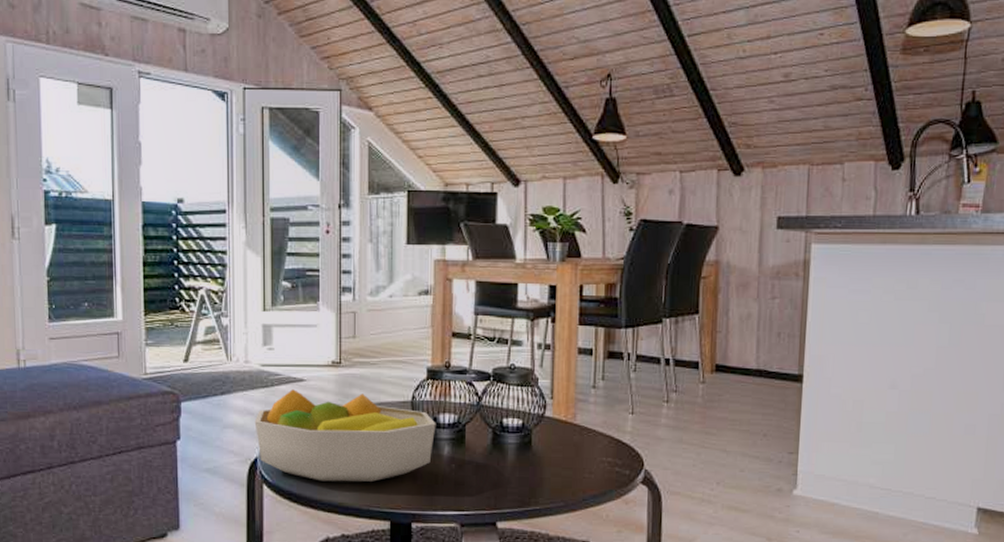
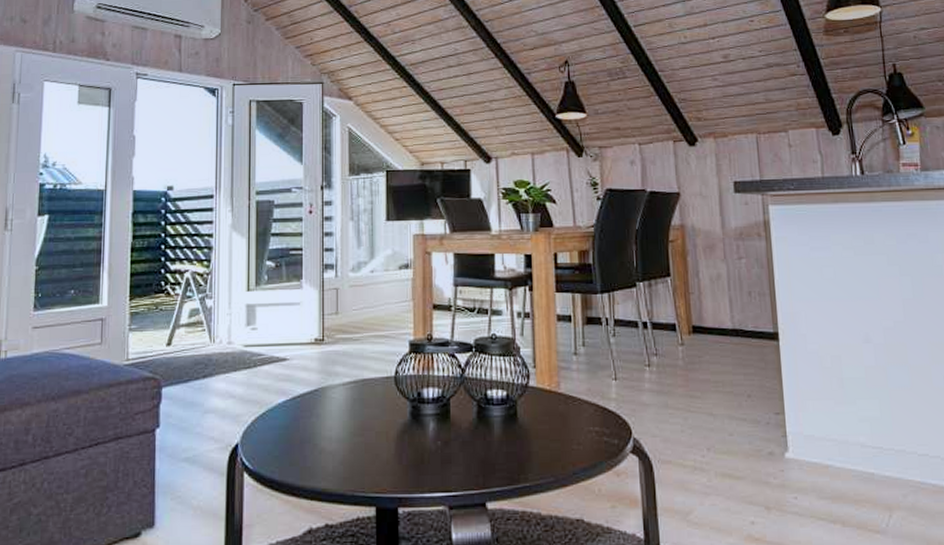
fruit bowl: present [254,389,436,482] -> none [236,369,421,466]

